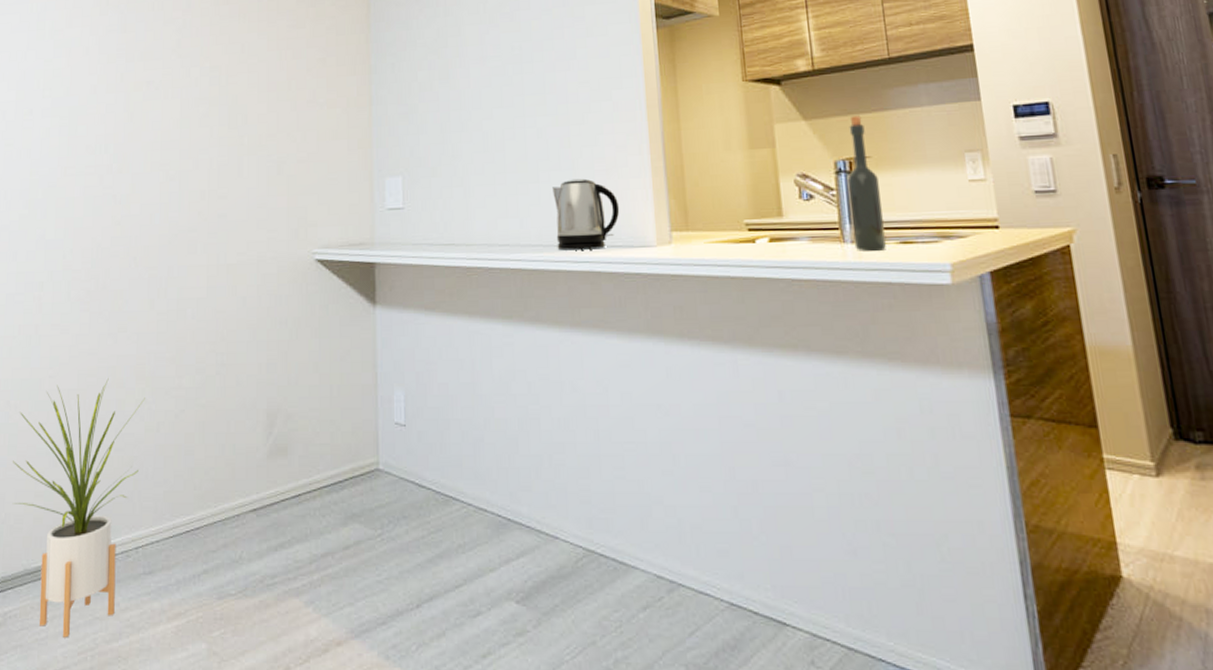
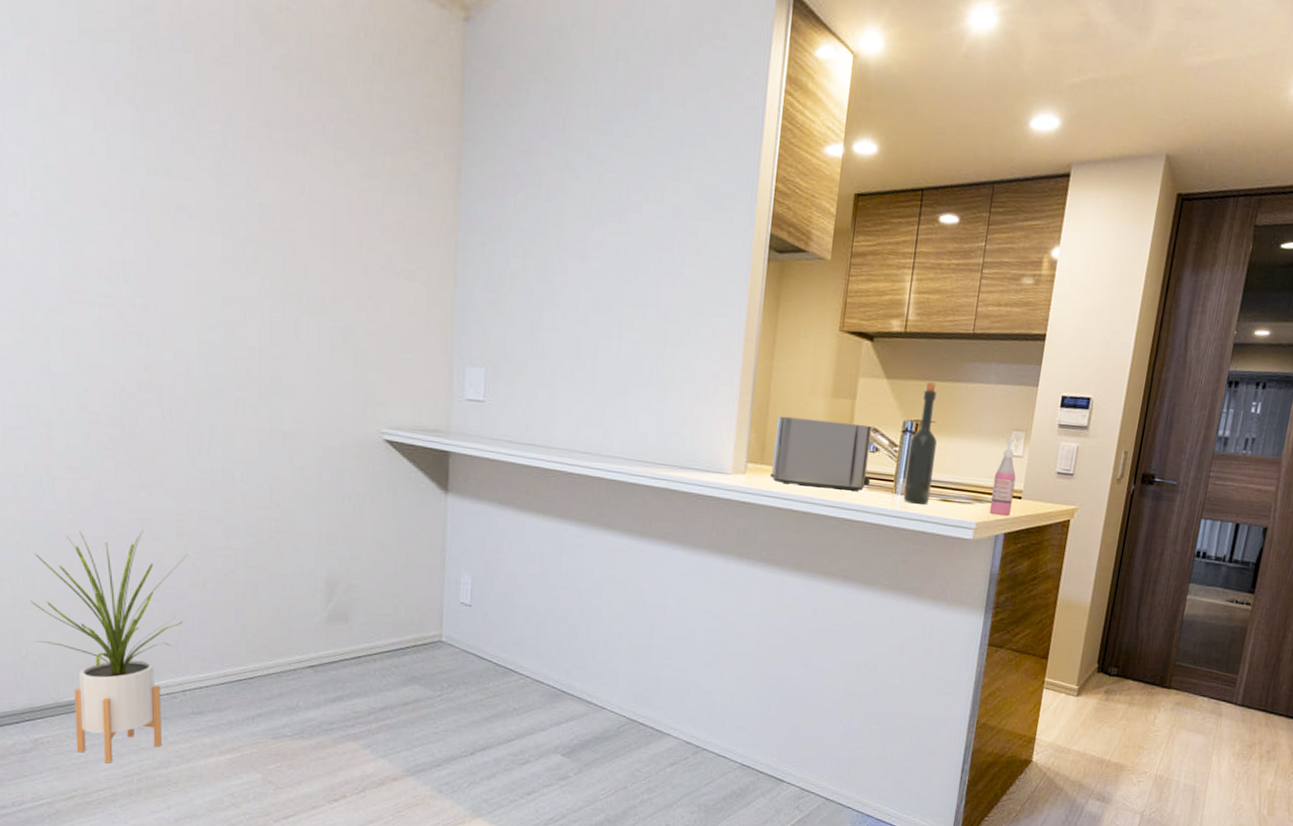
kettle: present [552,178,620,251] -> none [637,399,703,470]
toaster: none [694,172,812,249] -> present [769,416,875,493]
soap dispenser: none [950,162,991,252] -> present [989,438,1016,517]

